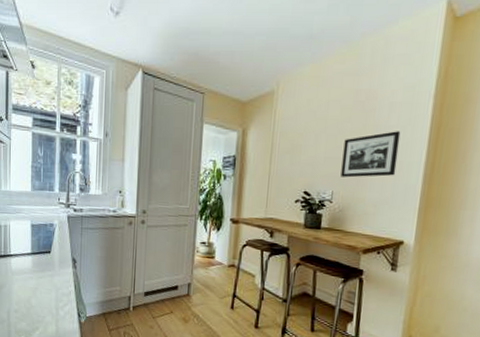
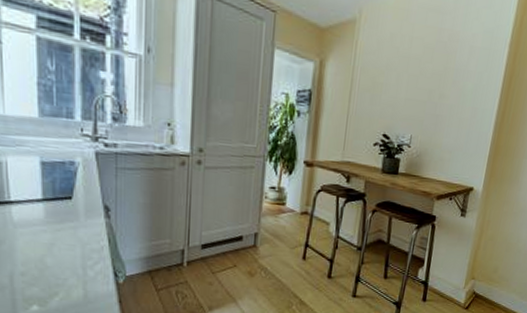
picture frame: present [341,131,401,178] -> none [420,76,478,123]

